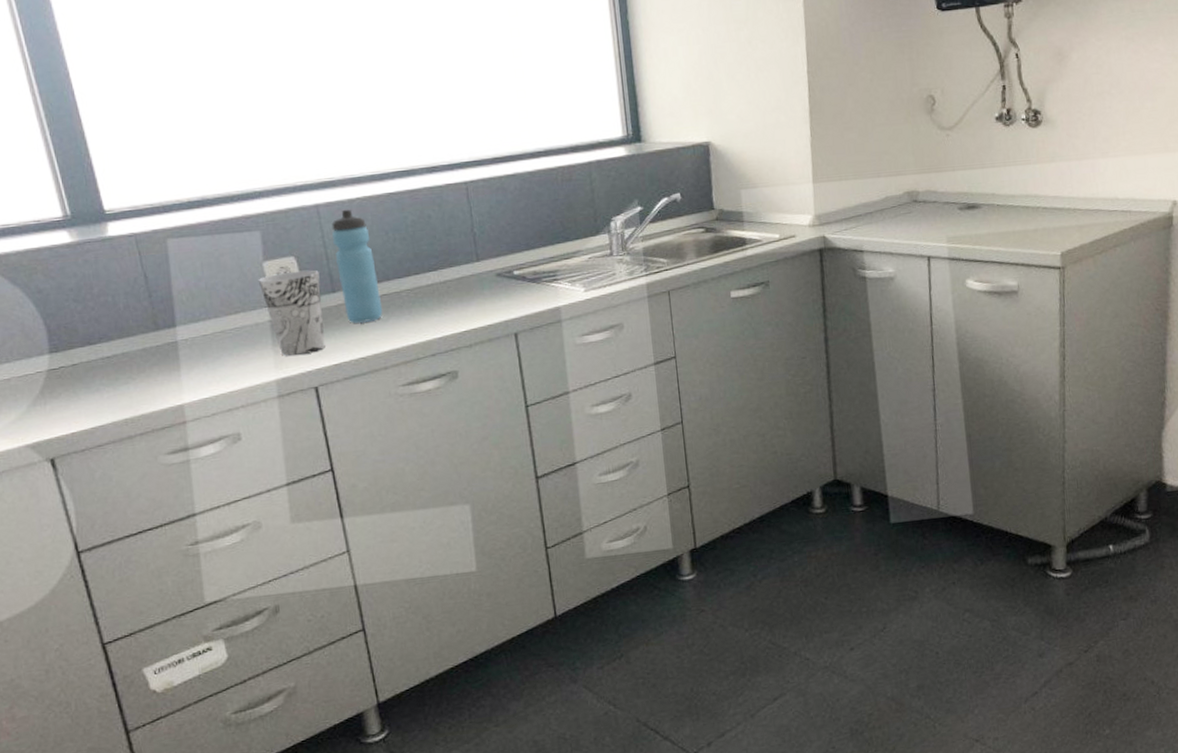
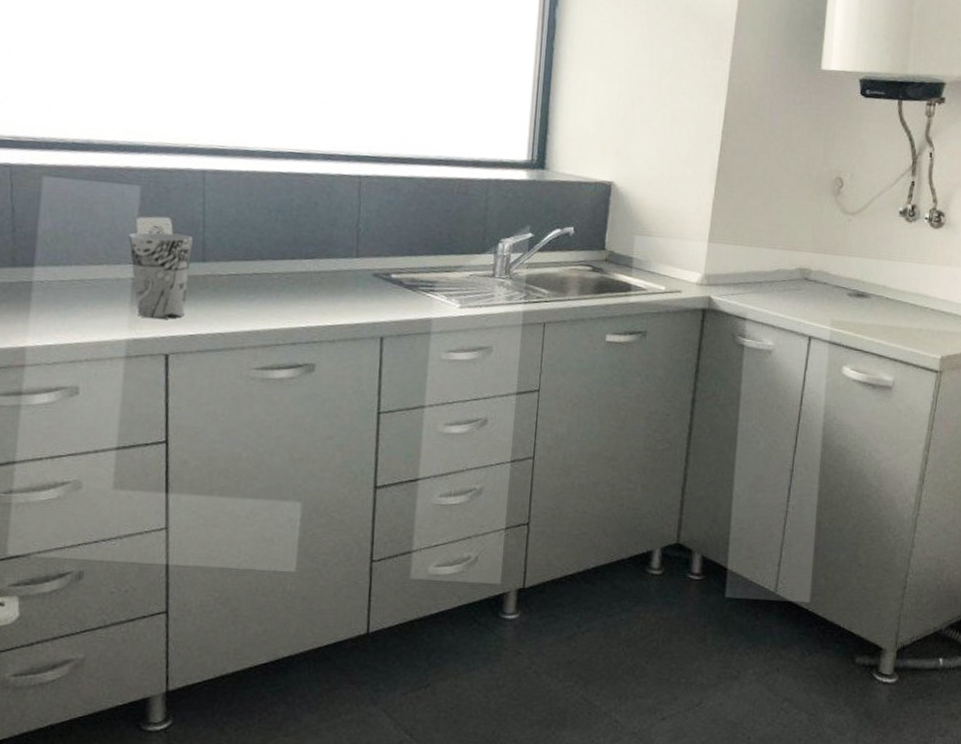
water bottle: present [331,209,383,323] -> none [212,180,252,298]

